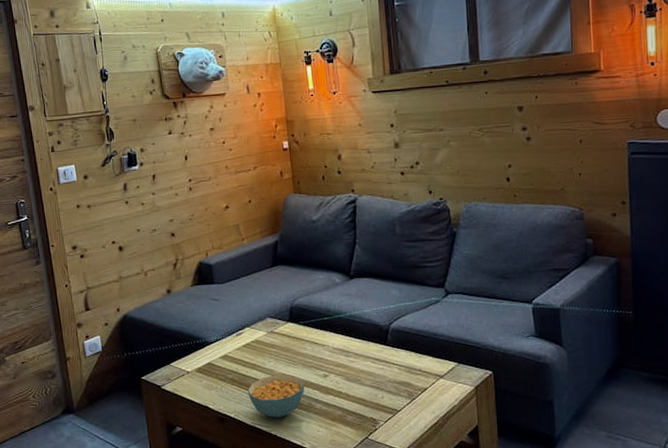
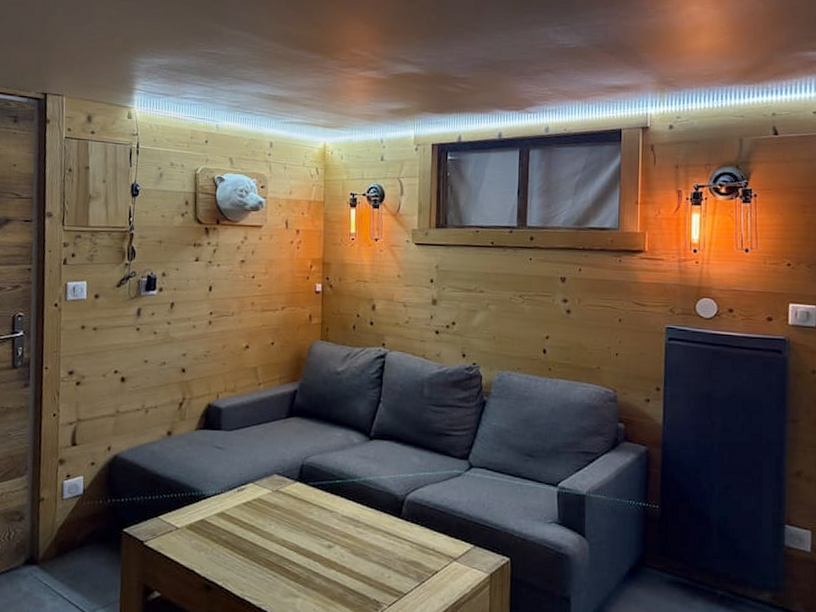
cereal bowl: present [247,374,305,418] -> none [241,540,305,591]

